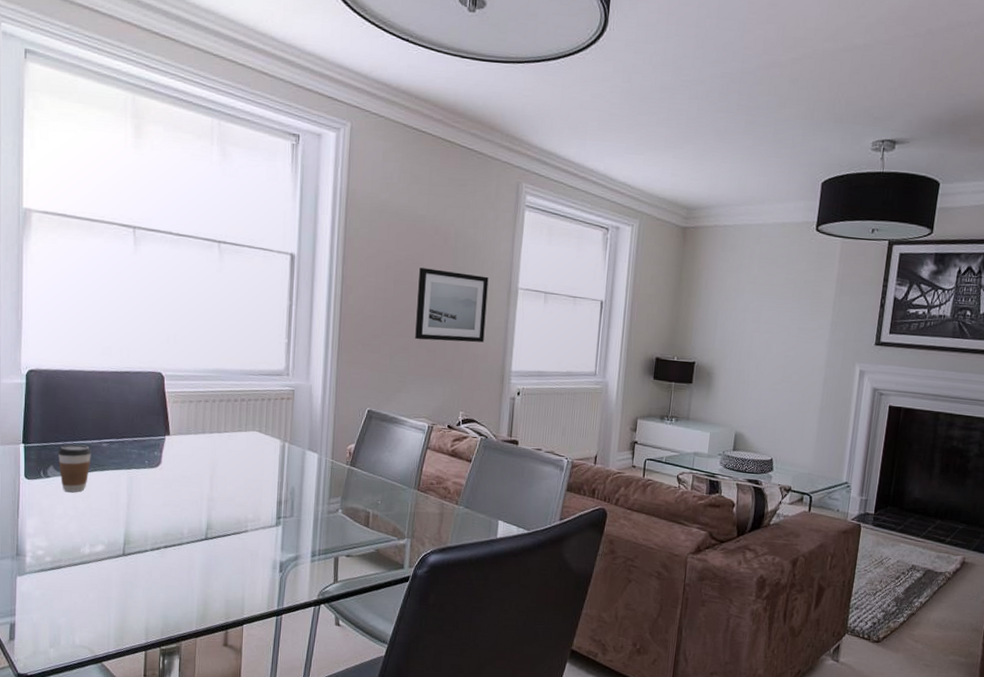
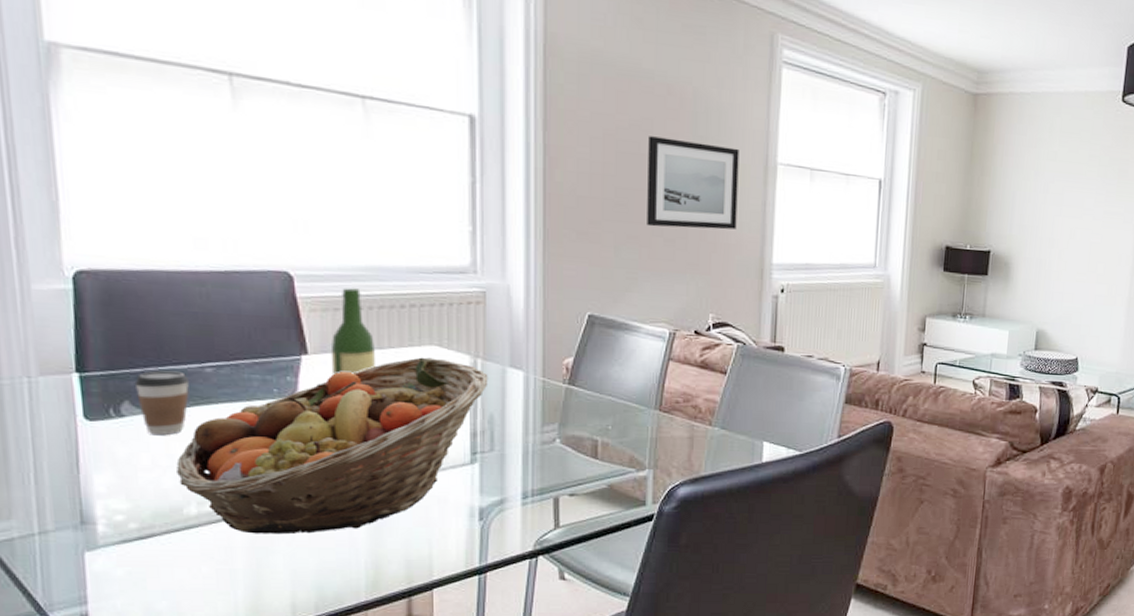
fruit basket: none [79,440,293,574] -> present [176,357,488,535]
wine bottle: none [184,385,215,452] -> present [330,288,375,375]

